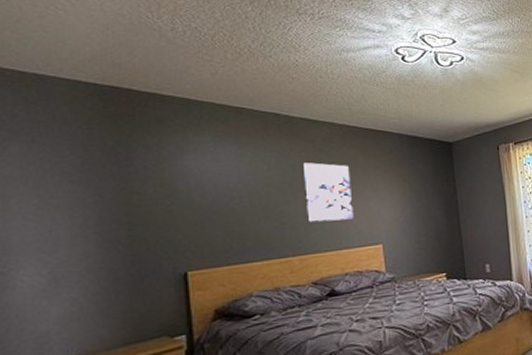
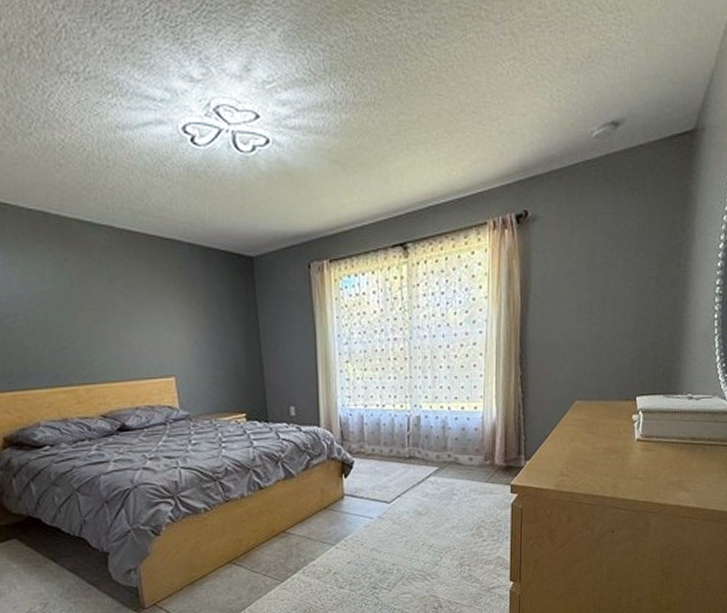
wall art: present [302,162,354,223] -> none [80,276,142,348]

